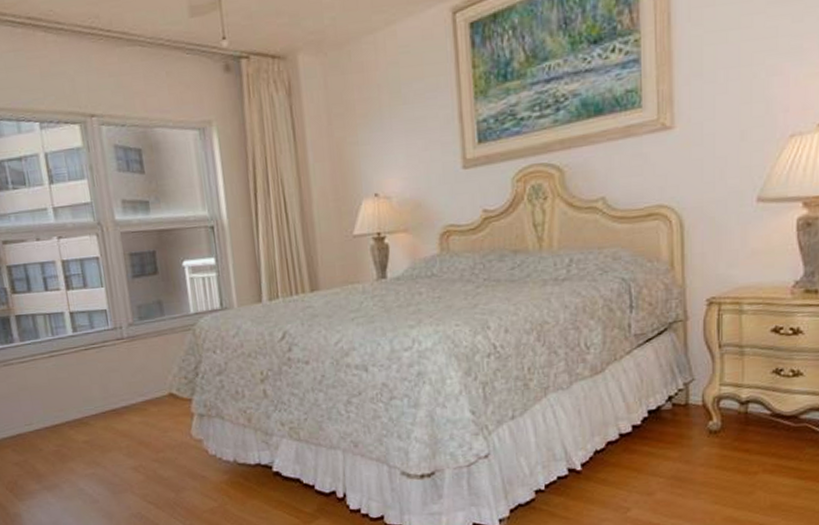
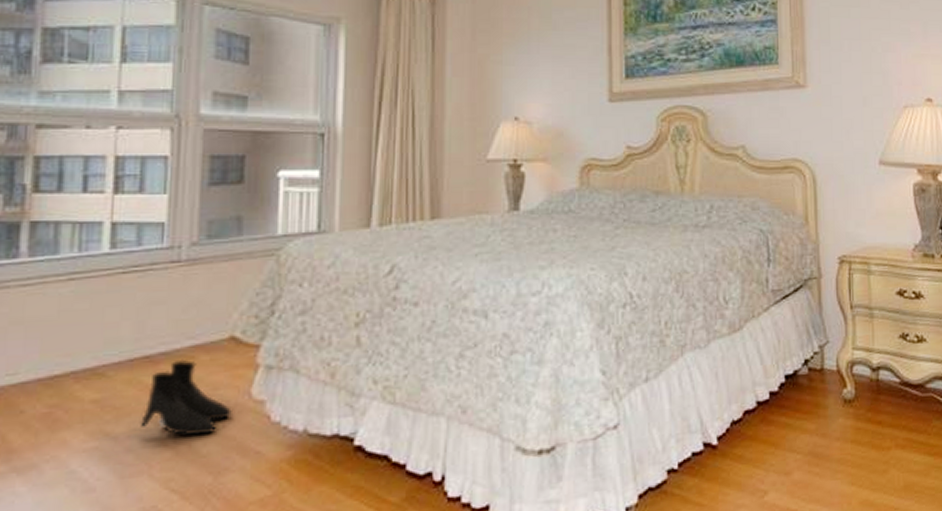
boots: none [118,411,180,465] -> present [140,359,232,436]

